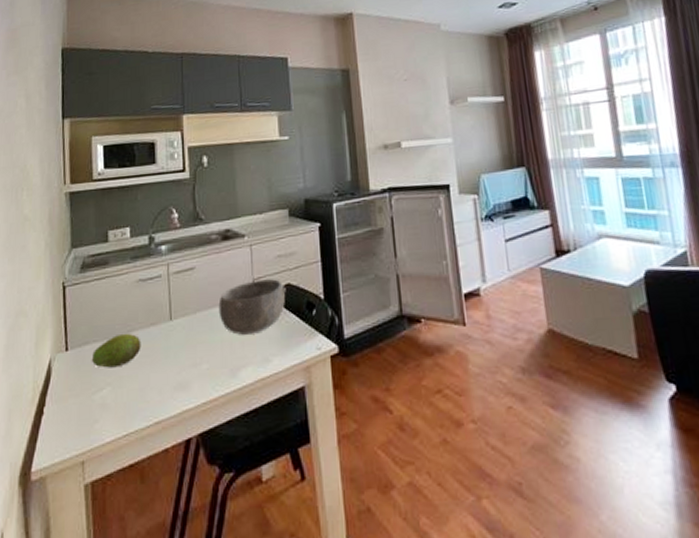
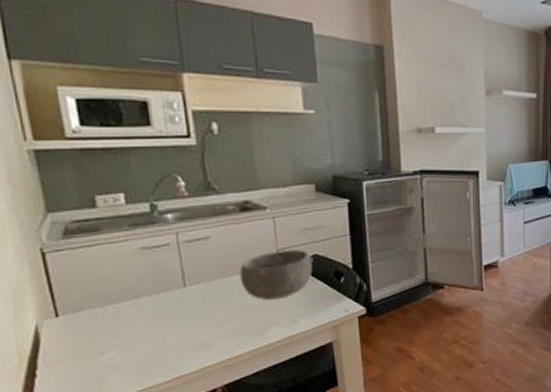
fruit: present [91,333,141,368] -> none [90,299,152,332]

